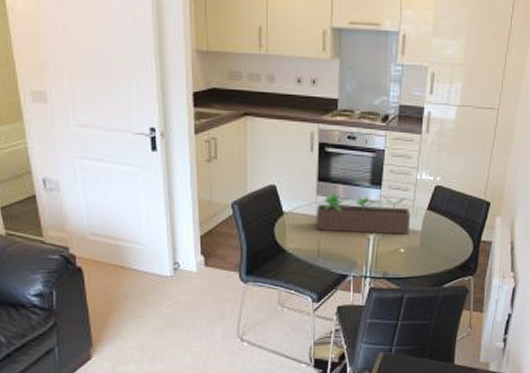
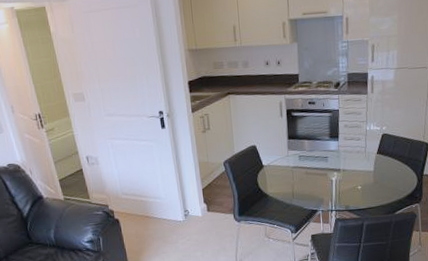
succulent planter: present [315,192,411,235] -> none [289,146,364,178]

